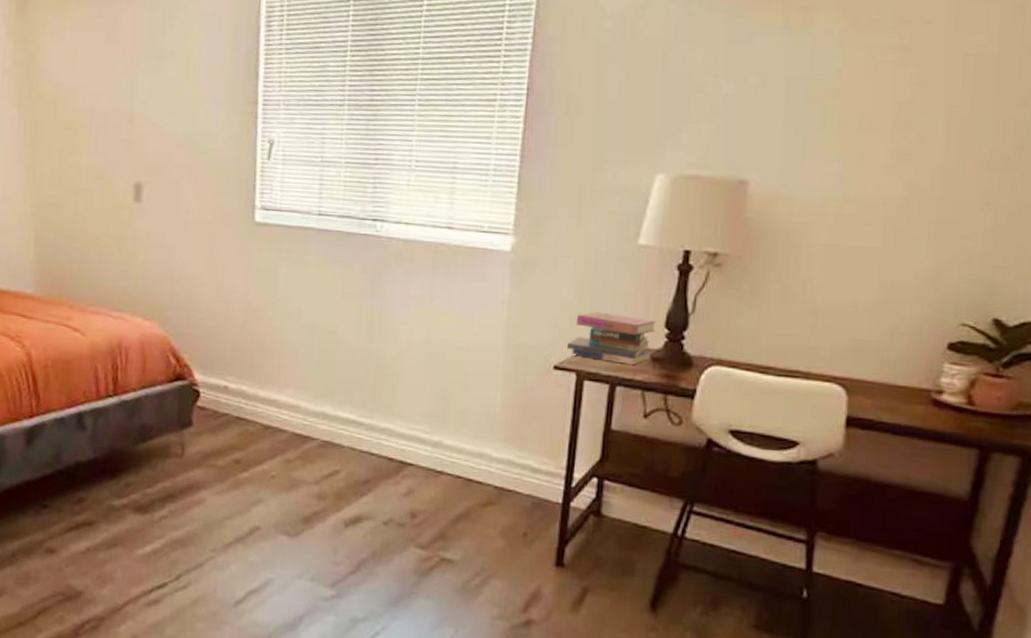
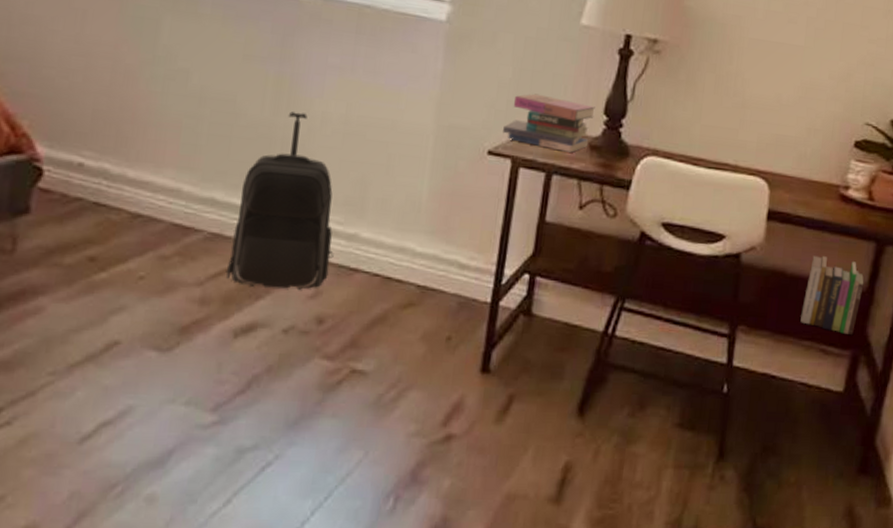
rolling backpack: none [336,338,422,489] -> present [226,111,334,290]
books: none [889,462,966,547] -> present [800,255,864,336]

